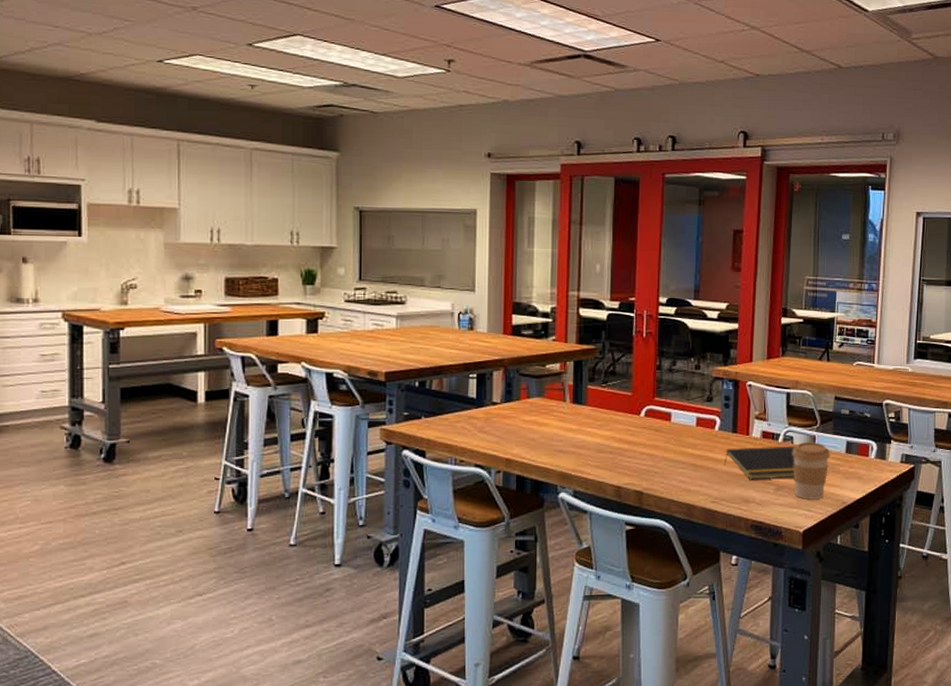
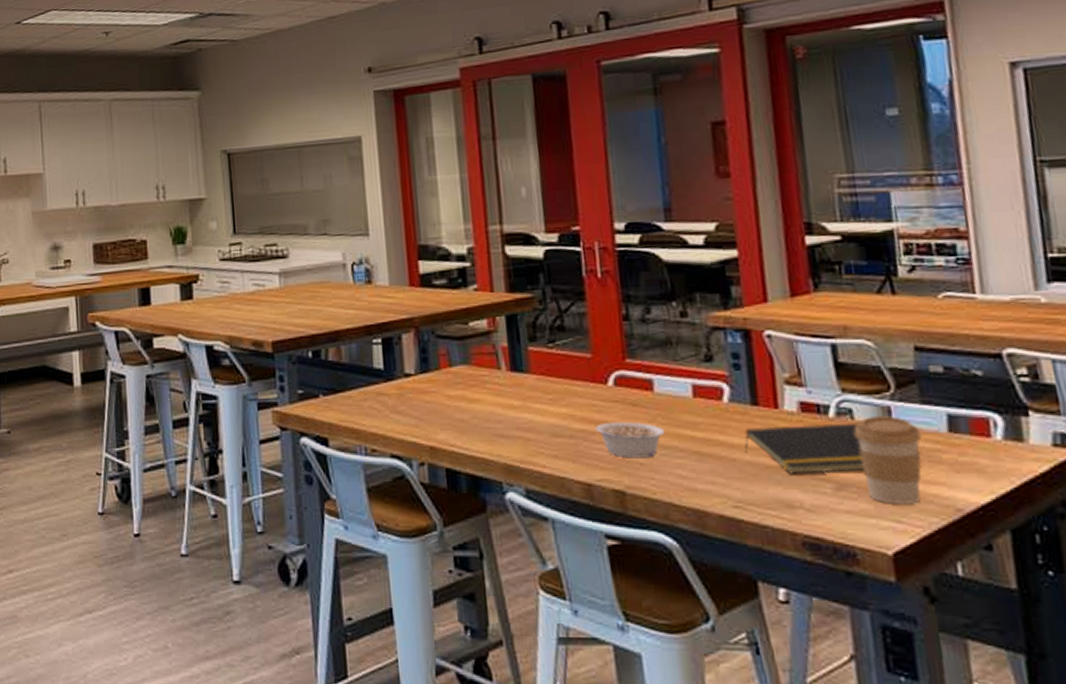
legume: none [628,442,674,469] -> present [595,421,665,459]

